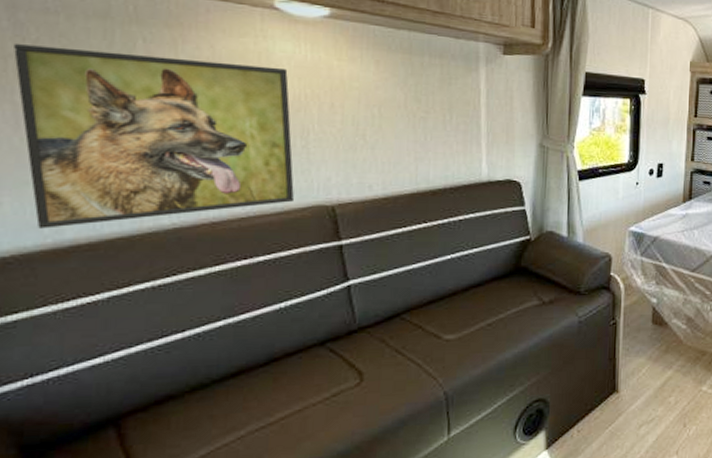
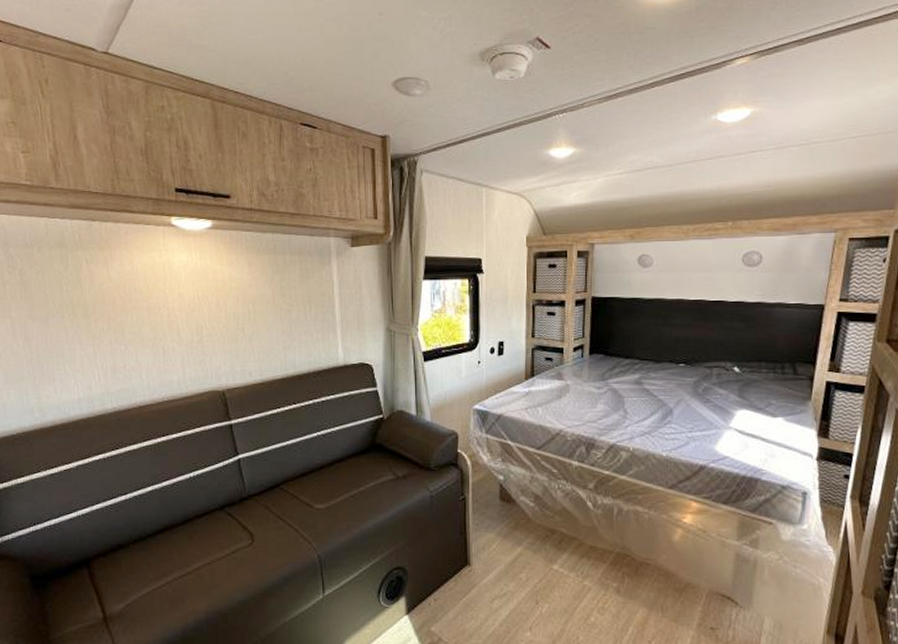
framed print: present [12,44,294,229] -> none [8,273,194,413]

